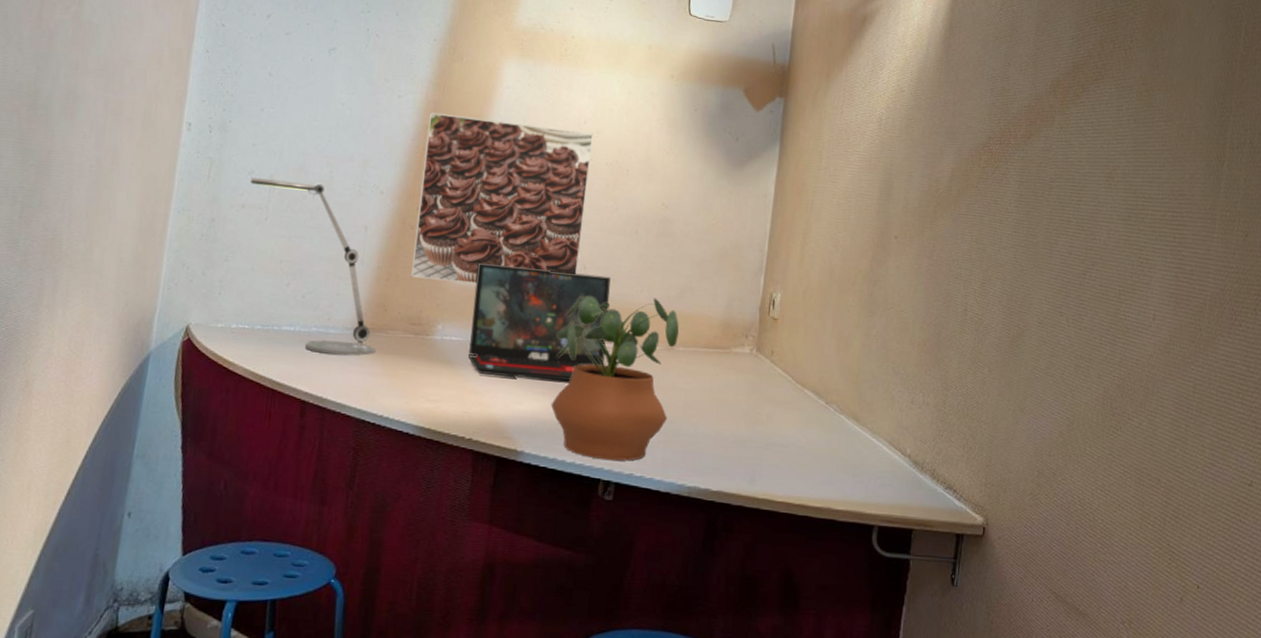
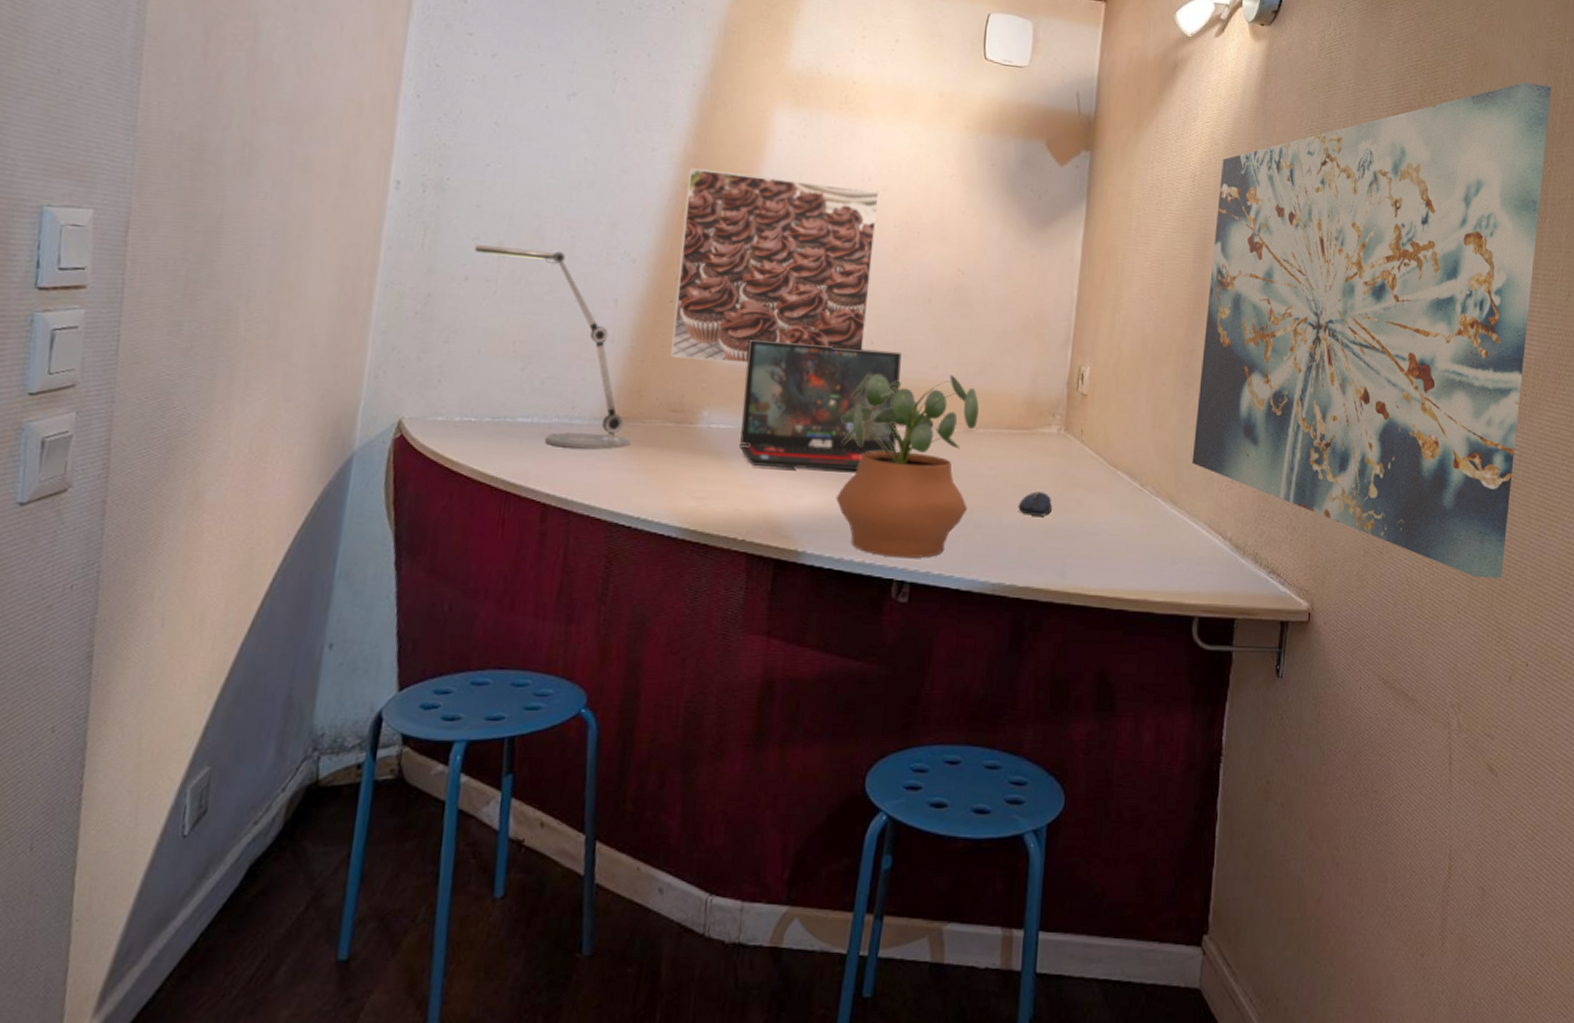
computer mouse: none [713,405,745,428] -> present [1018,491,1053,516]
wall art: none [874,31,1232,504] -> present [1192,82,1552,579]

